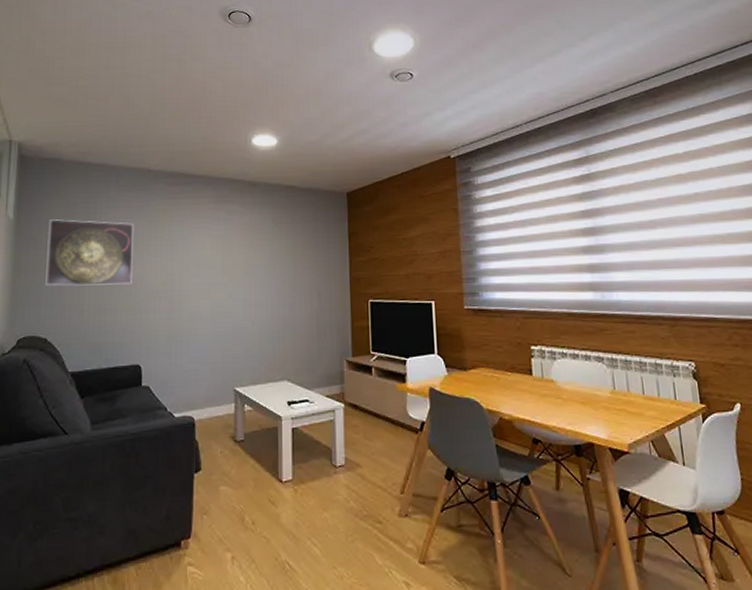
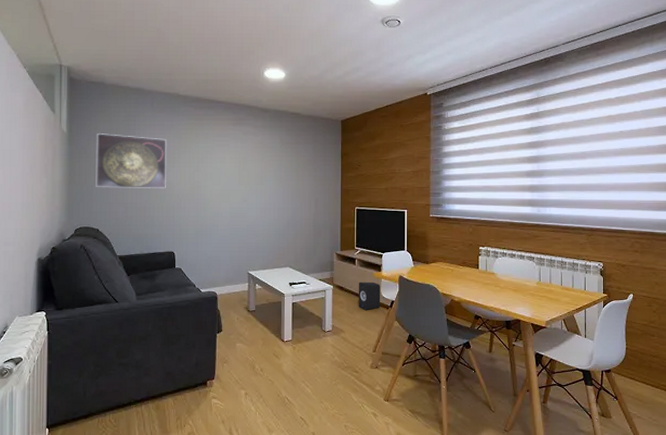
speaker: none [376,396,408,437] -> present [358,282,381,311]

